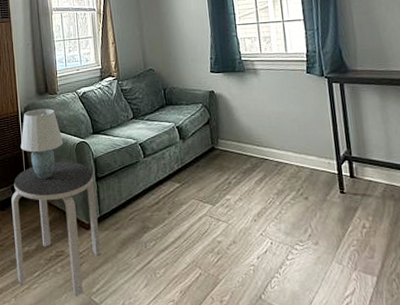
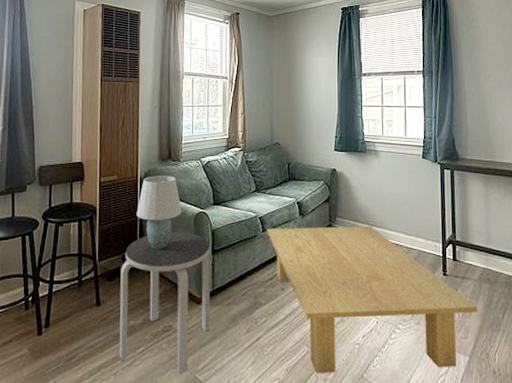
coffee table: none [148,147,384,296] -> present [267,226,479,374]

